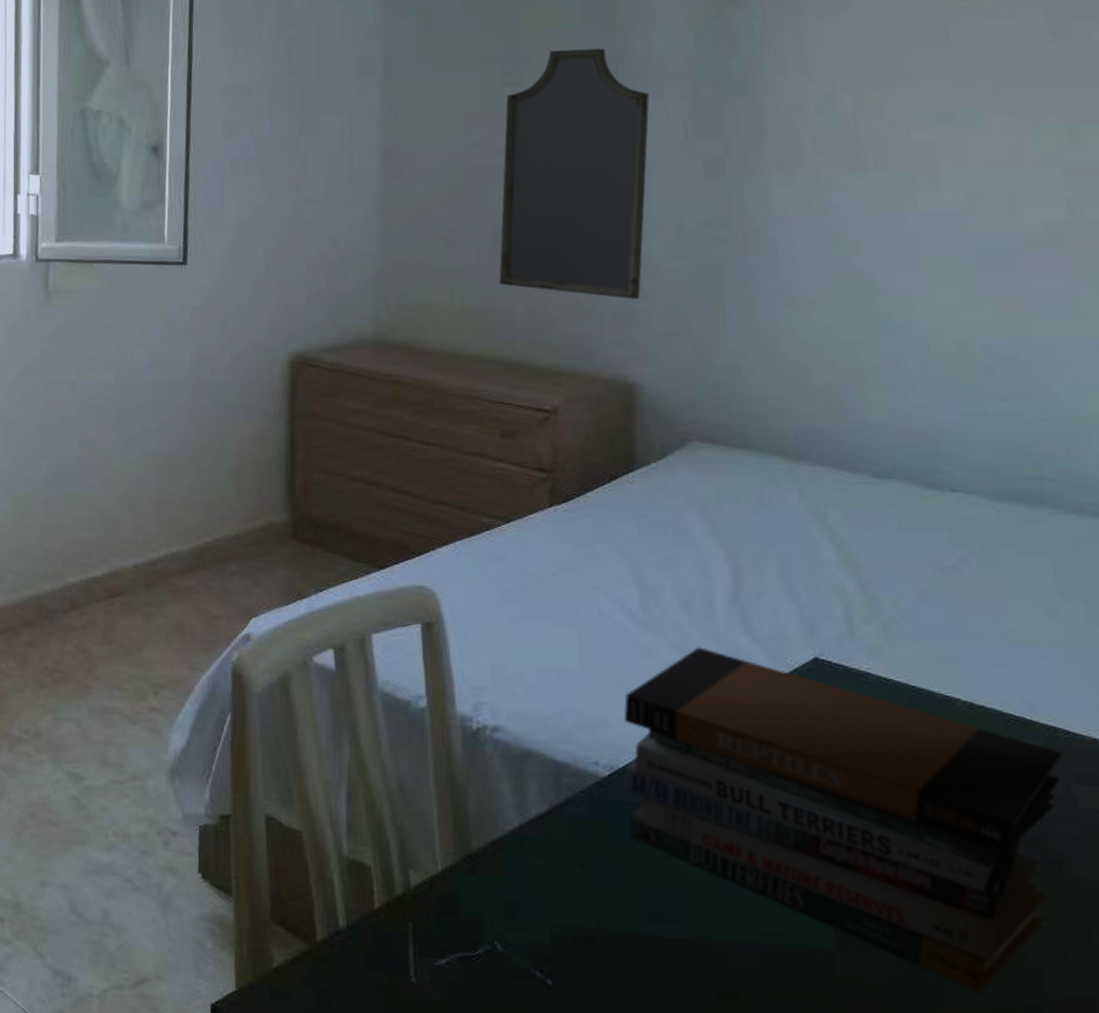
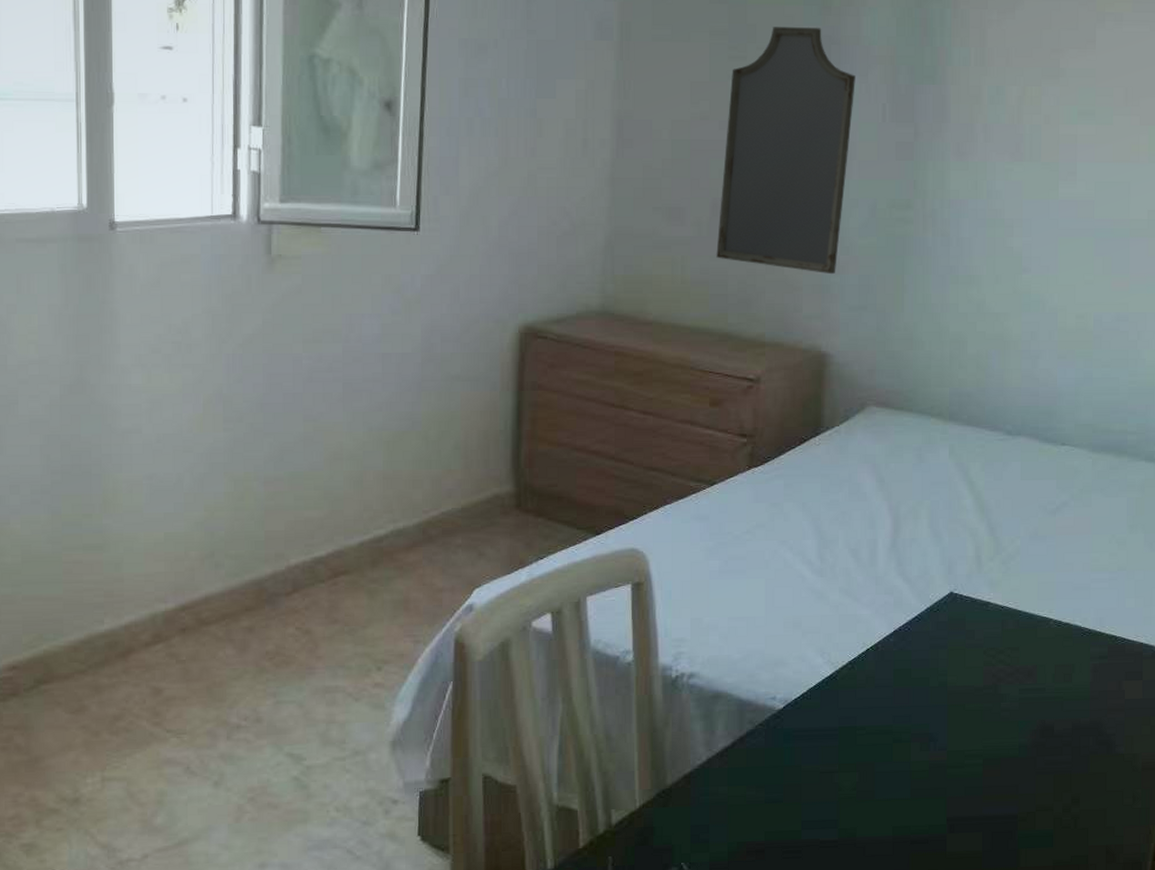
book stack: present [623,647,1063,993] -> none [795,589,1119,852]

